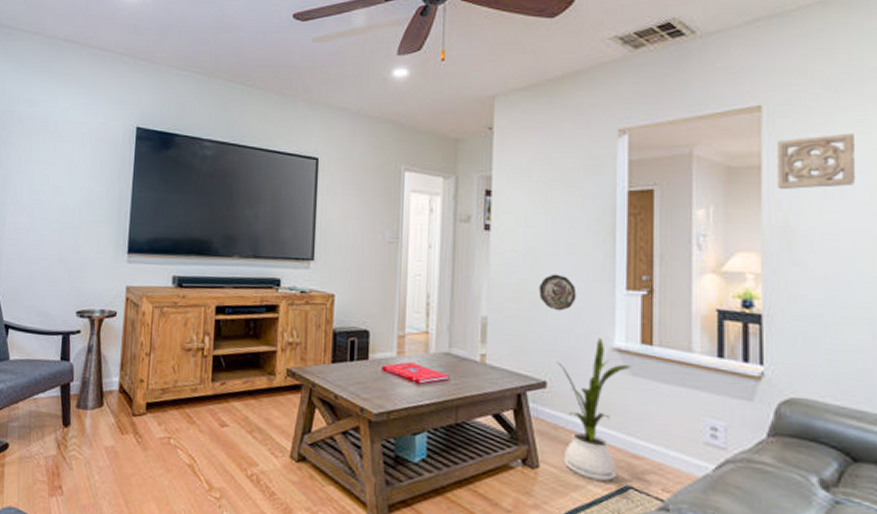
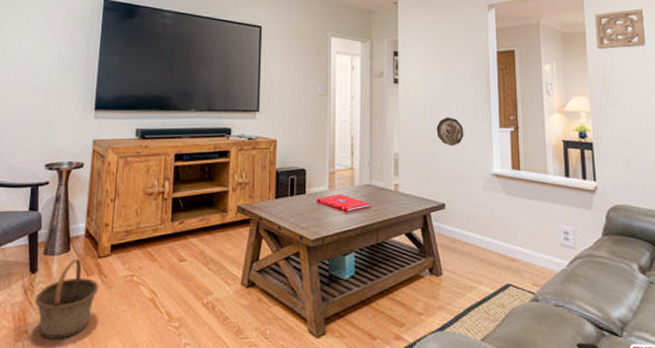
basket: none [68,414,134,498] -> present [35,258,99,339]
house plant: present [556,338,631,481] -> none [451,167,505,281]

